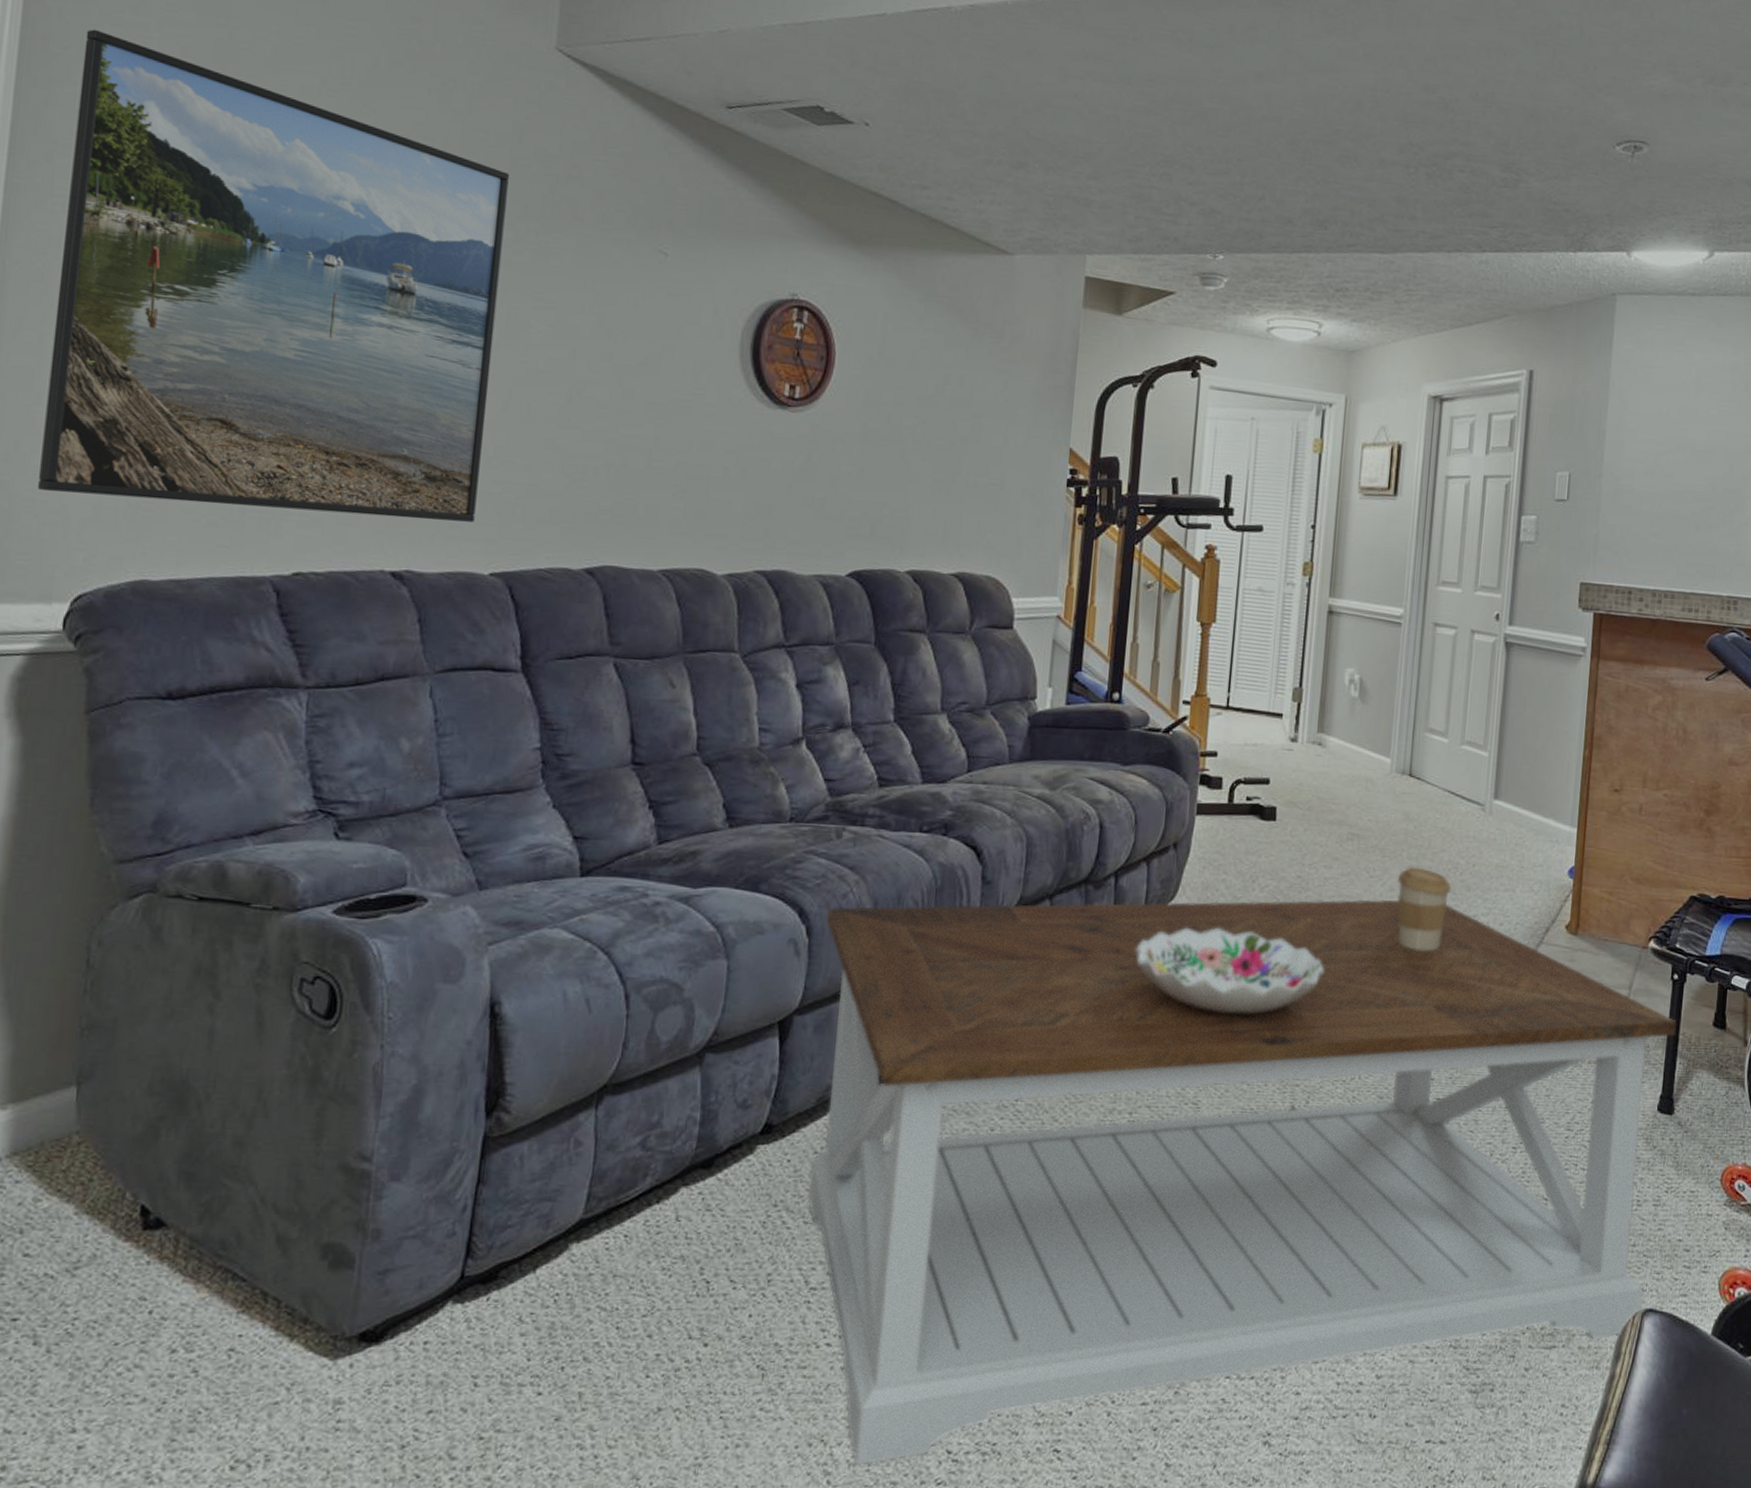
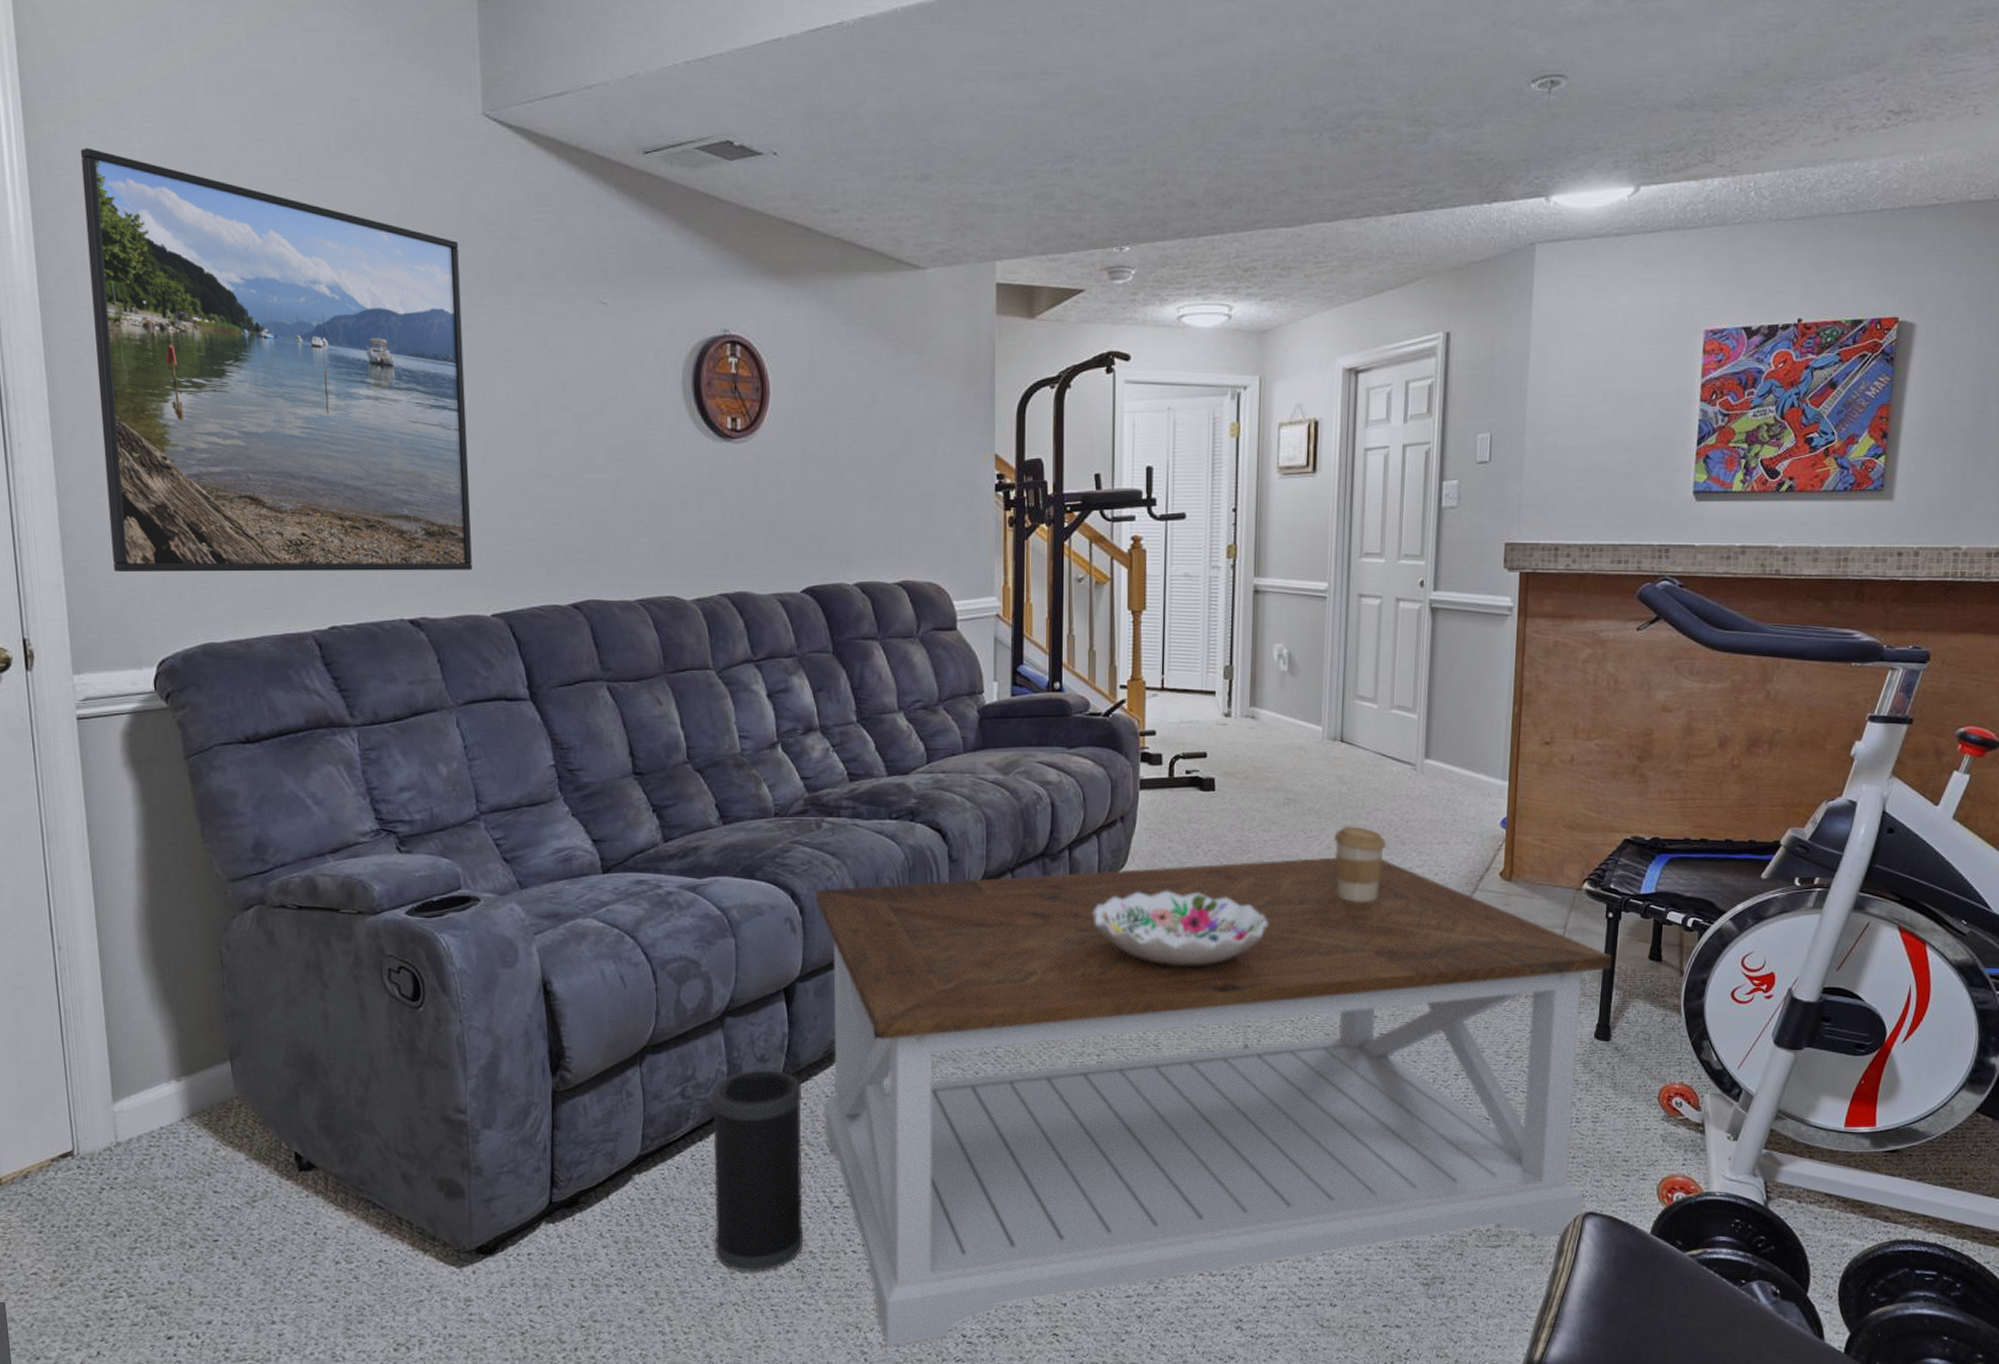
speaker: none [659,1118,787,1369] -> present [711,1070,804,1272]

